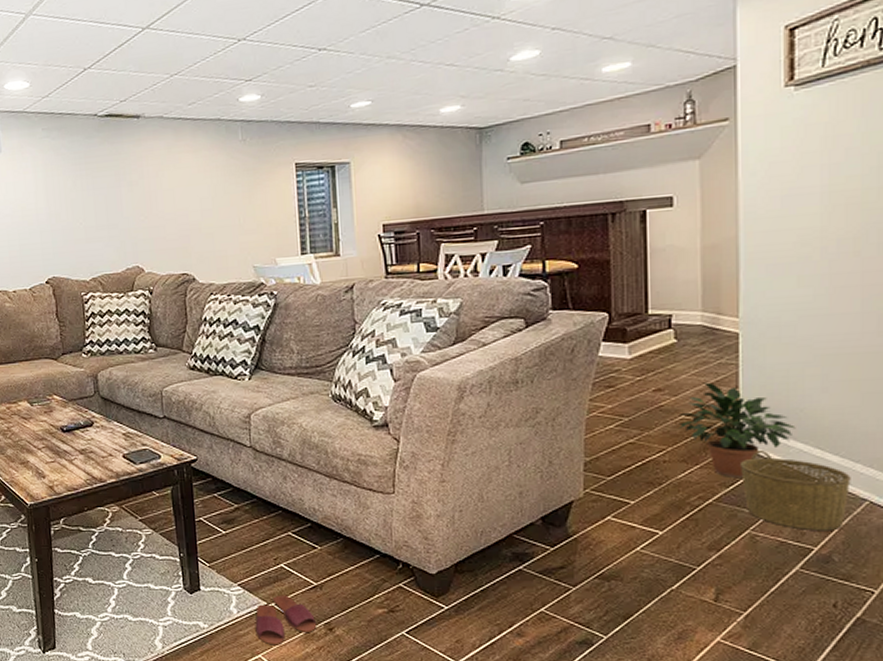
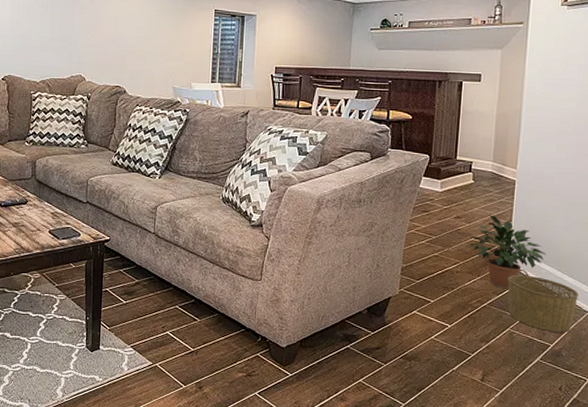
slippers: present [255,595,317,645] -> none [140,357,190,399]

